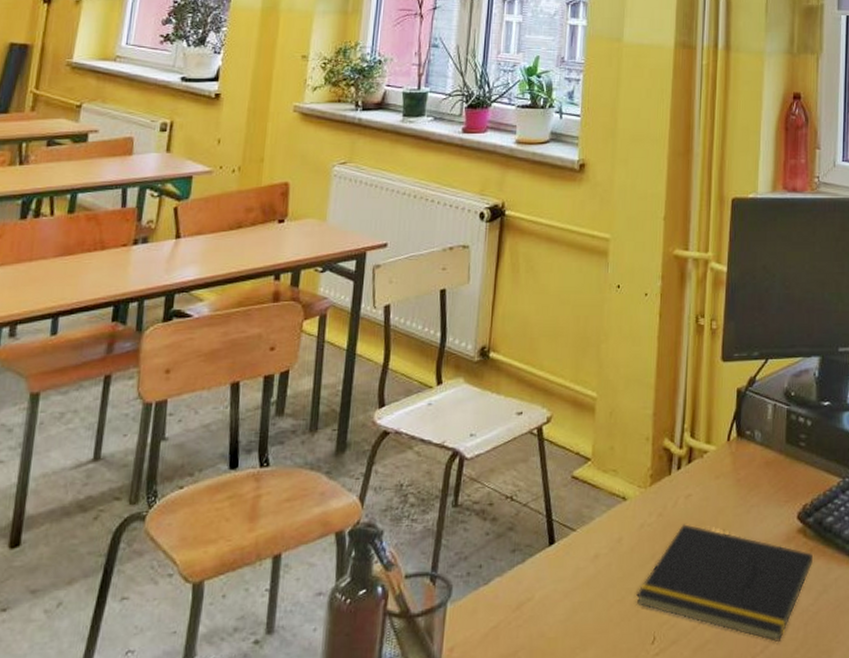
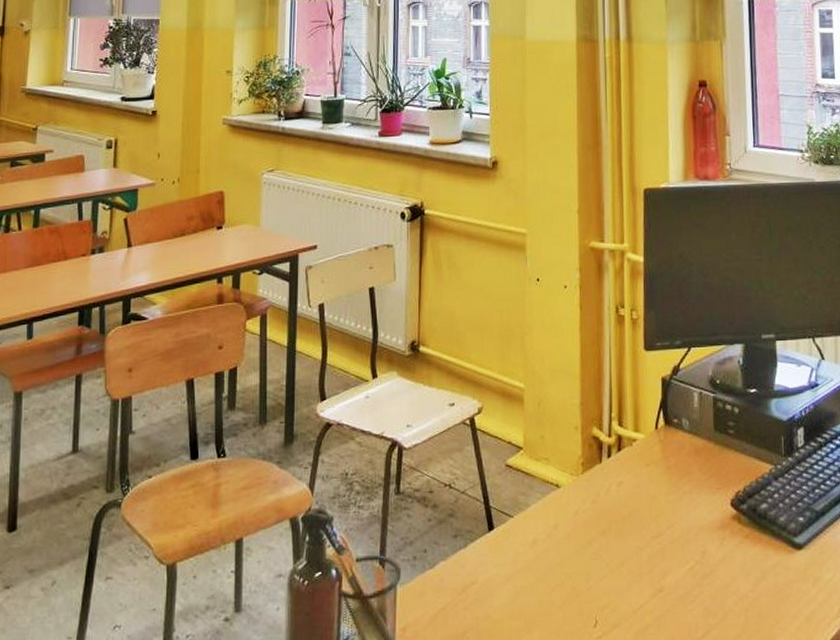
notepad: present [636,524,814,643] -> none [576,511,750,628]

